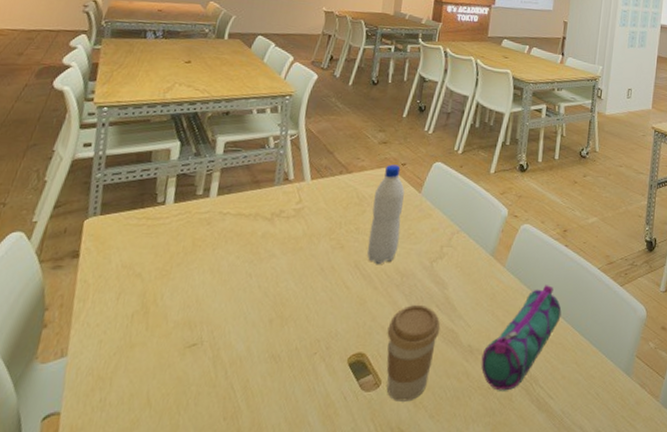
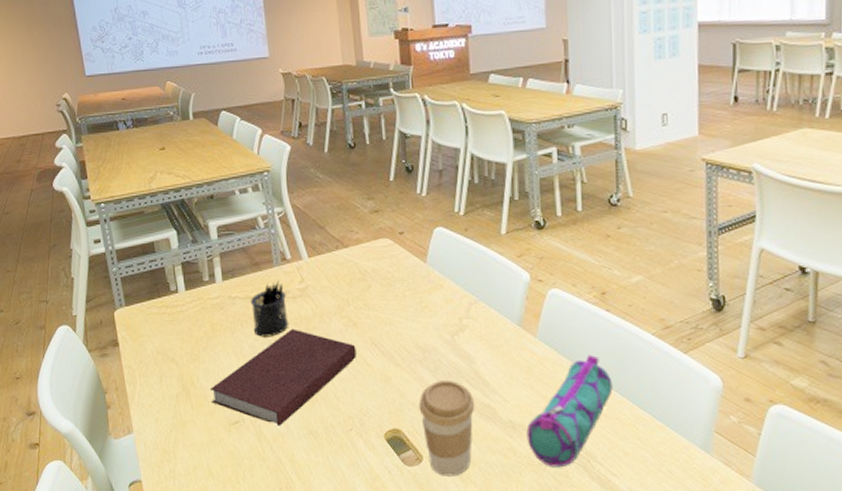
notebook: none [171,248,339,349] -> present [209,328,357,426]
pen holder: none [237,199,280,256] -> present [250,280,289,337]
water bottle: present [367,164,405,265] -> none [377,234,413,341]

